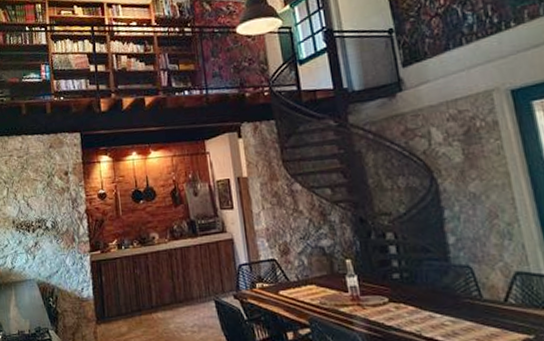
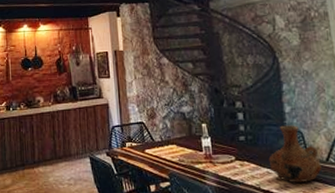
vase: none [430,259,499,330] -> present [268,125,322,184]

